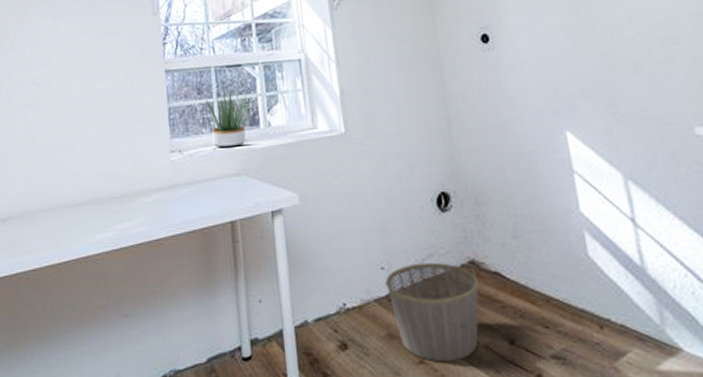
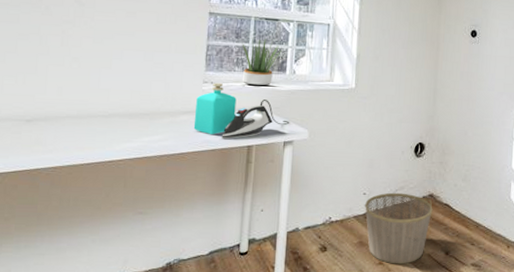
soap bottle: none [166,149,211,213] -> present [193,82,237,134]
iron: none [199,162,275,217] -> present [221,99,290,140]

